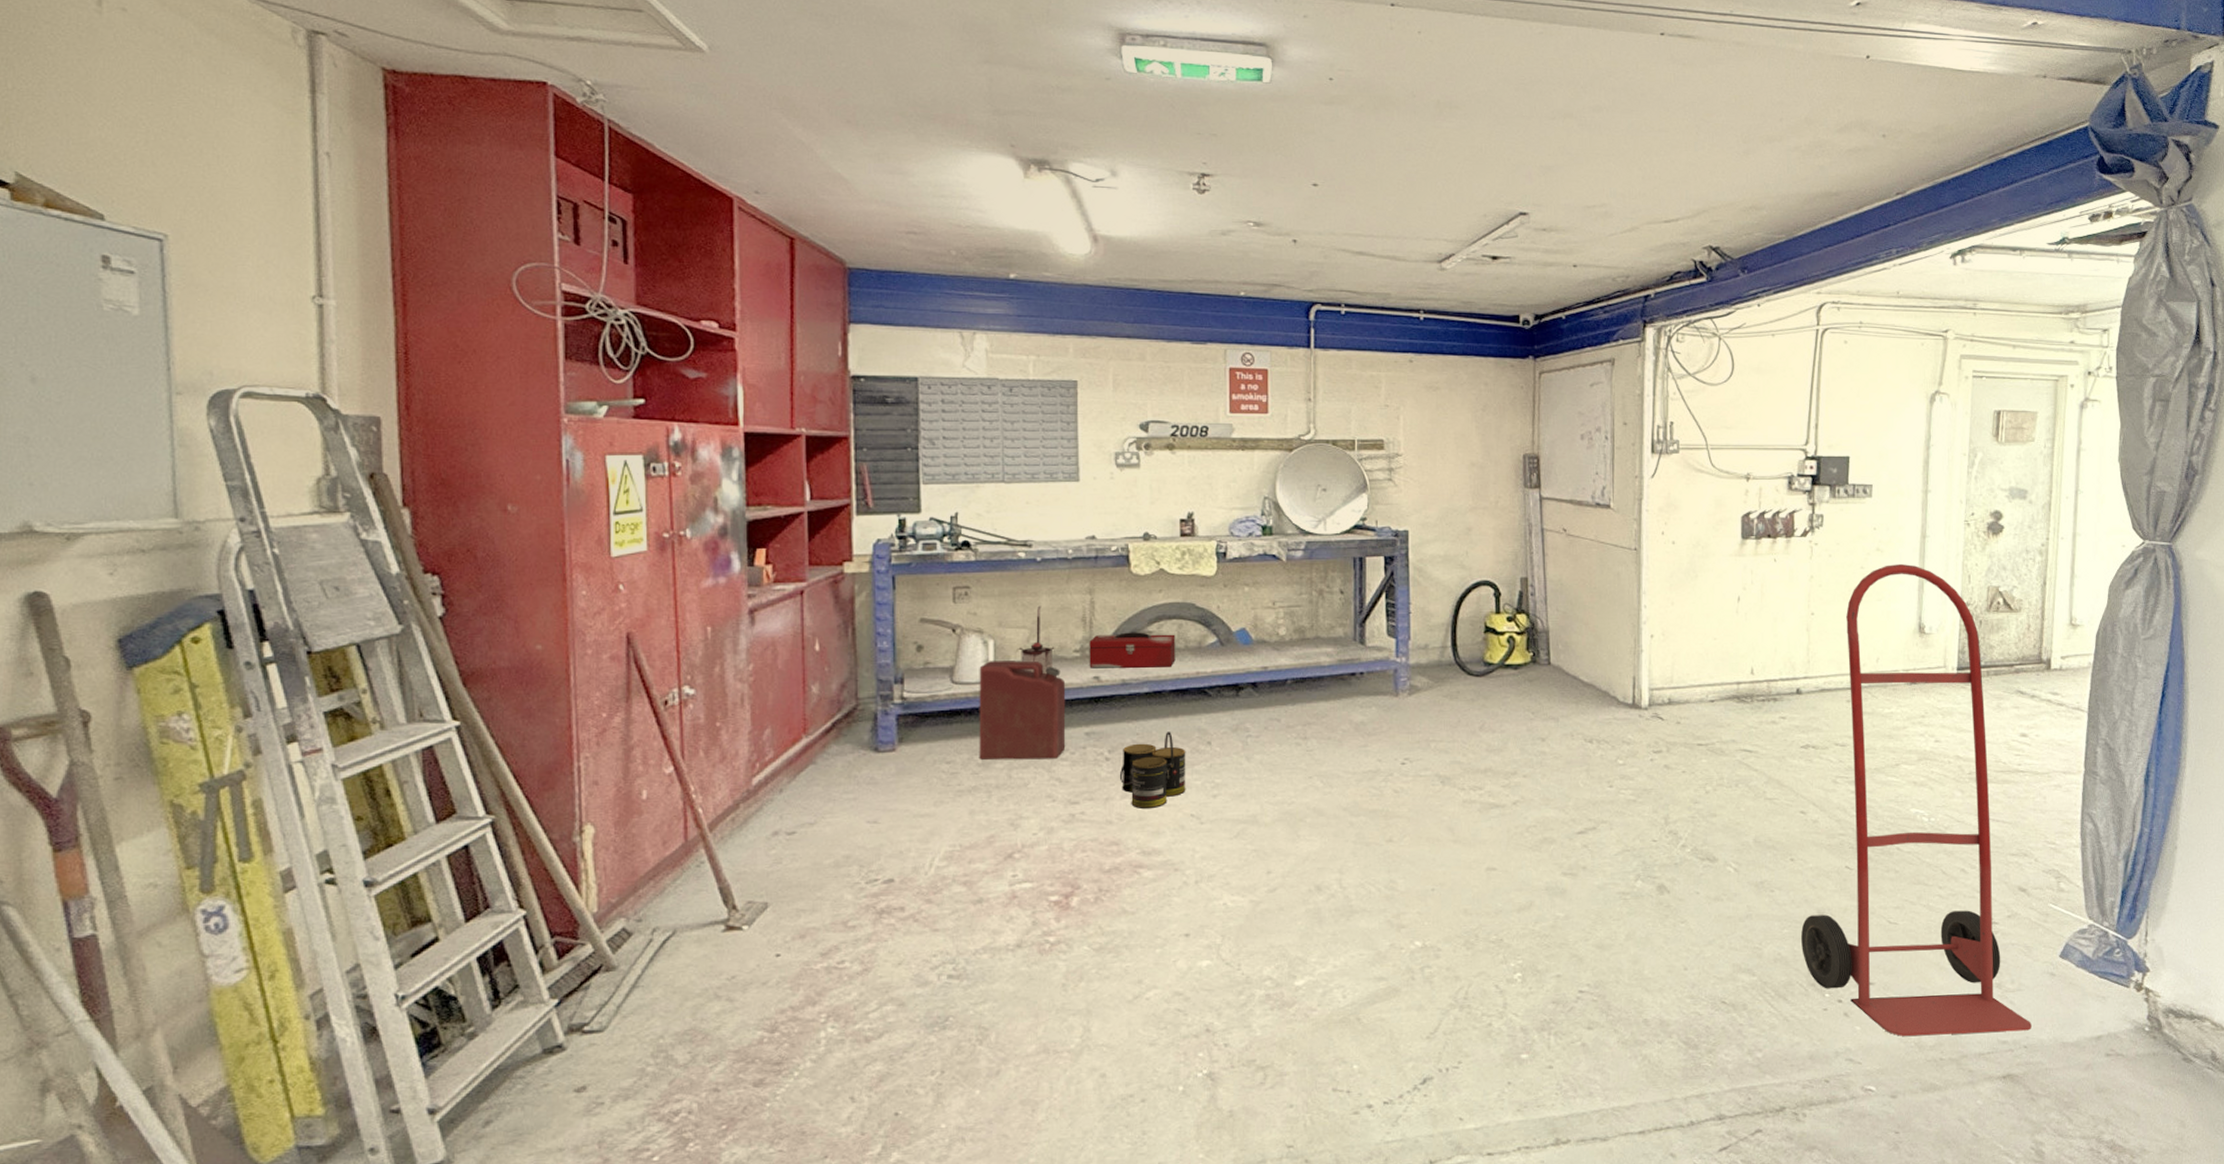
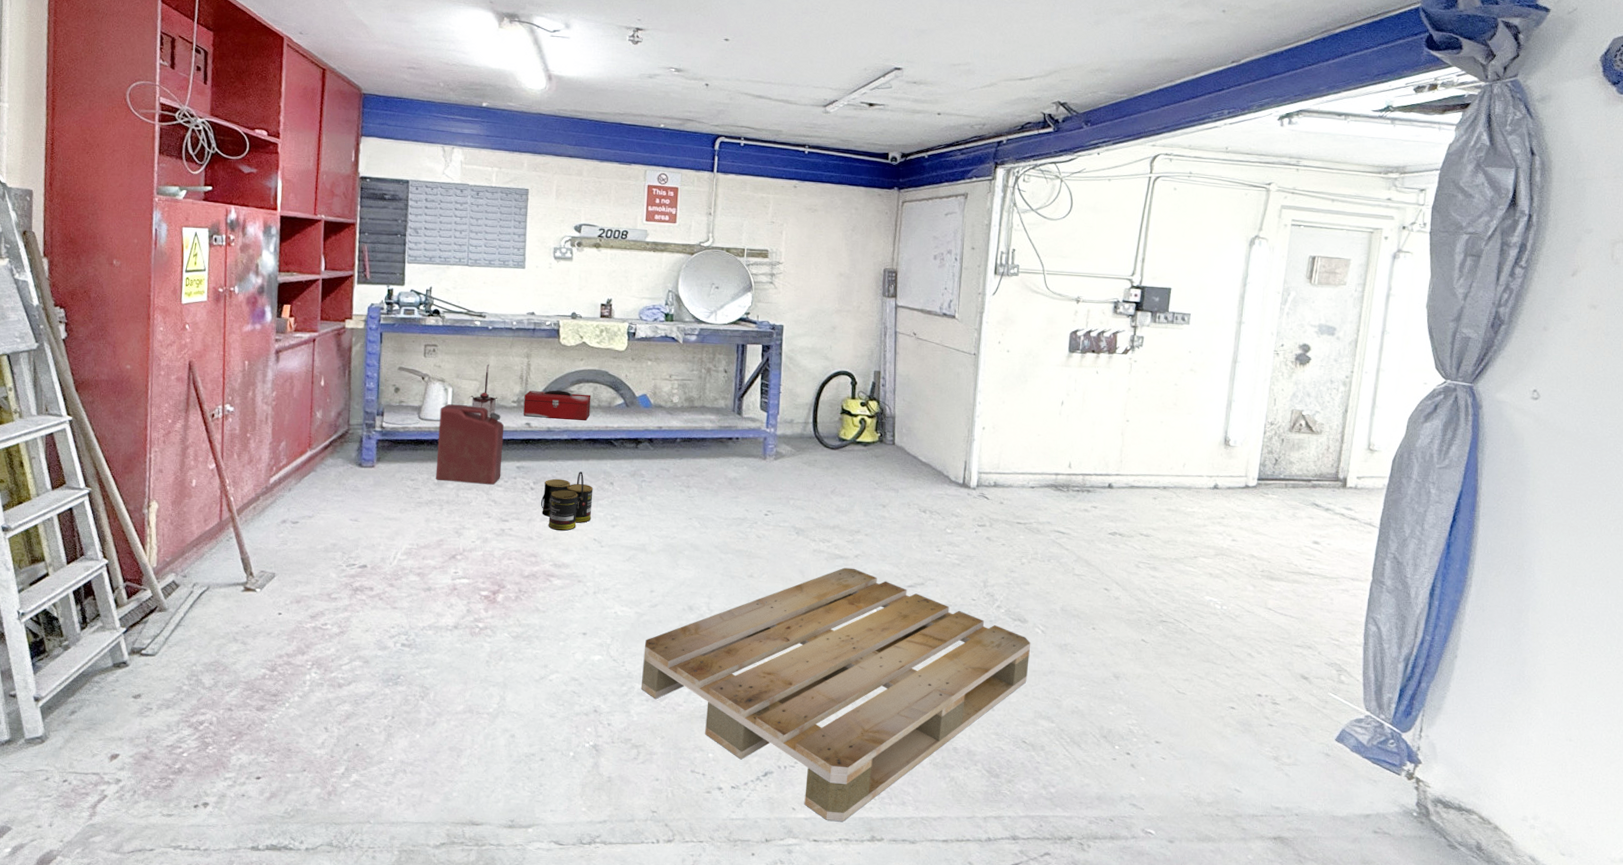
pallet: none [1264,818,1723,1127] -> present [641,567,1031,821]
hand truck: present [1801,563,2032,1036] -> none [1097,383,1304,801]

